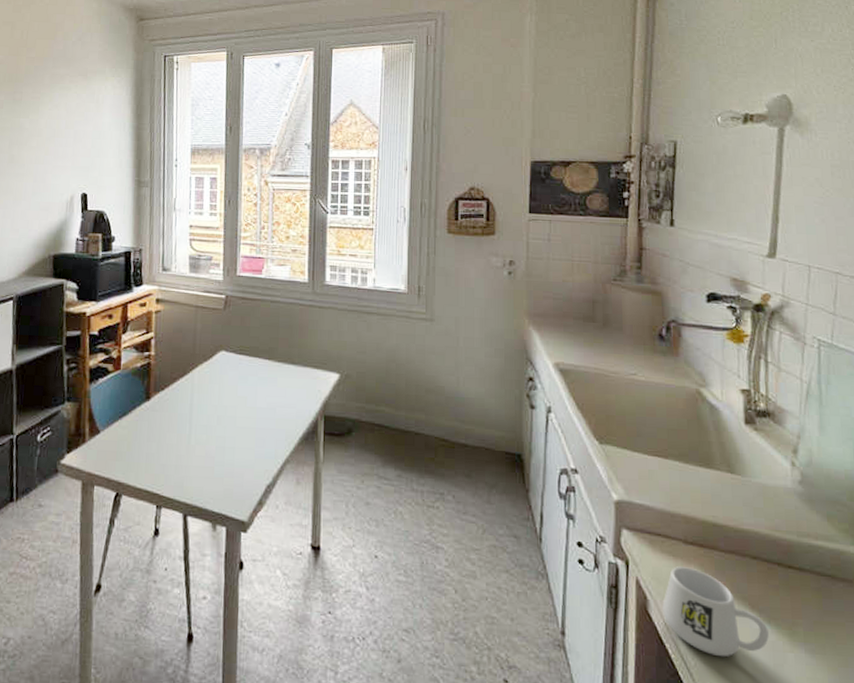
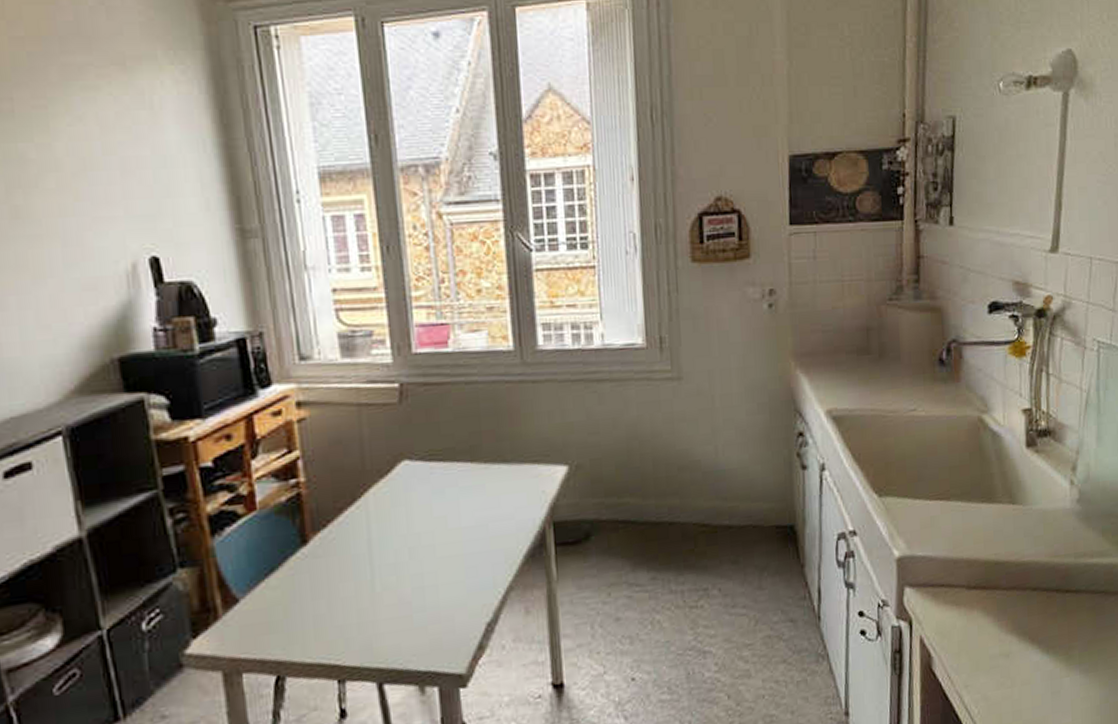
mug: present [662,566,769,657] -> none [946,613,1047,699]

